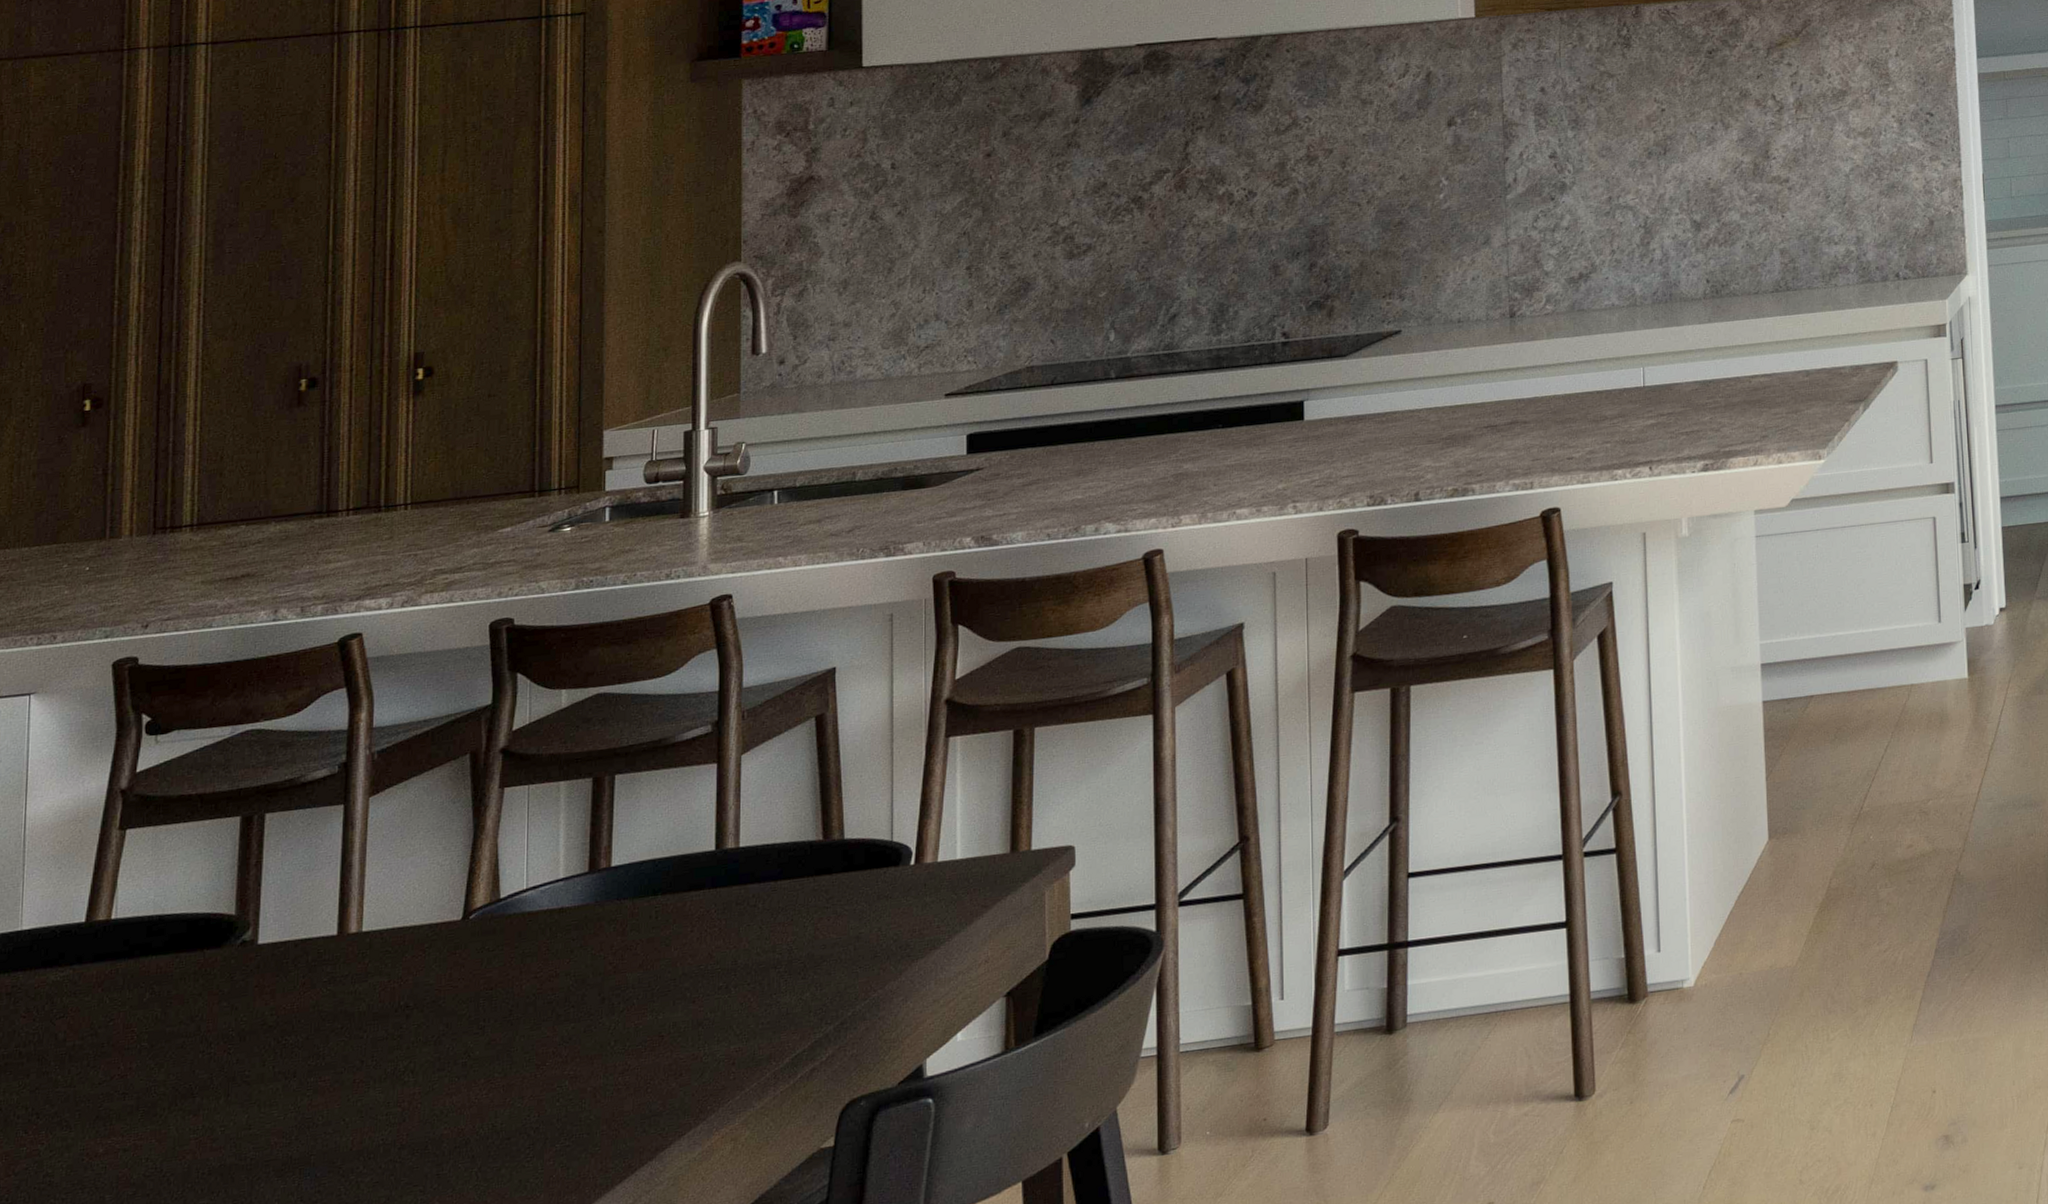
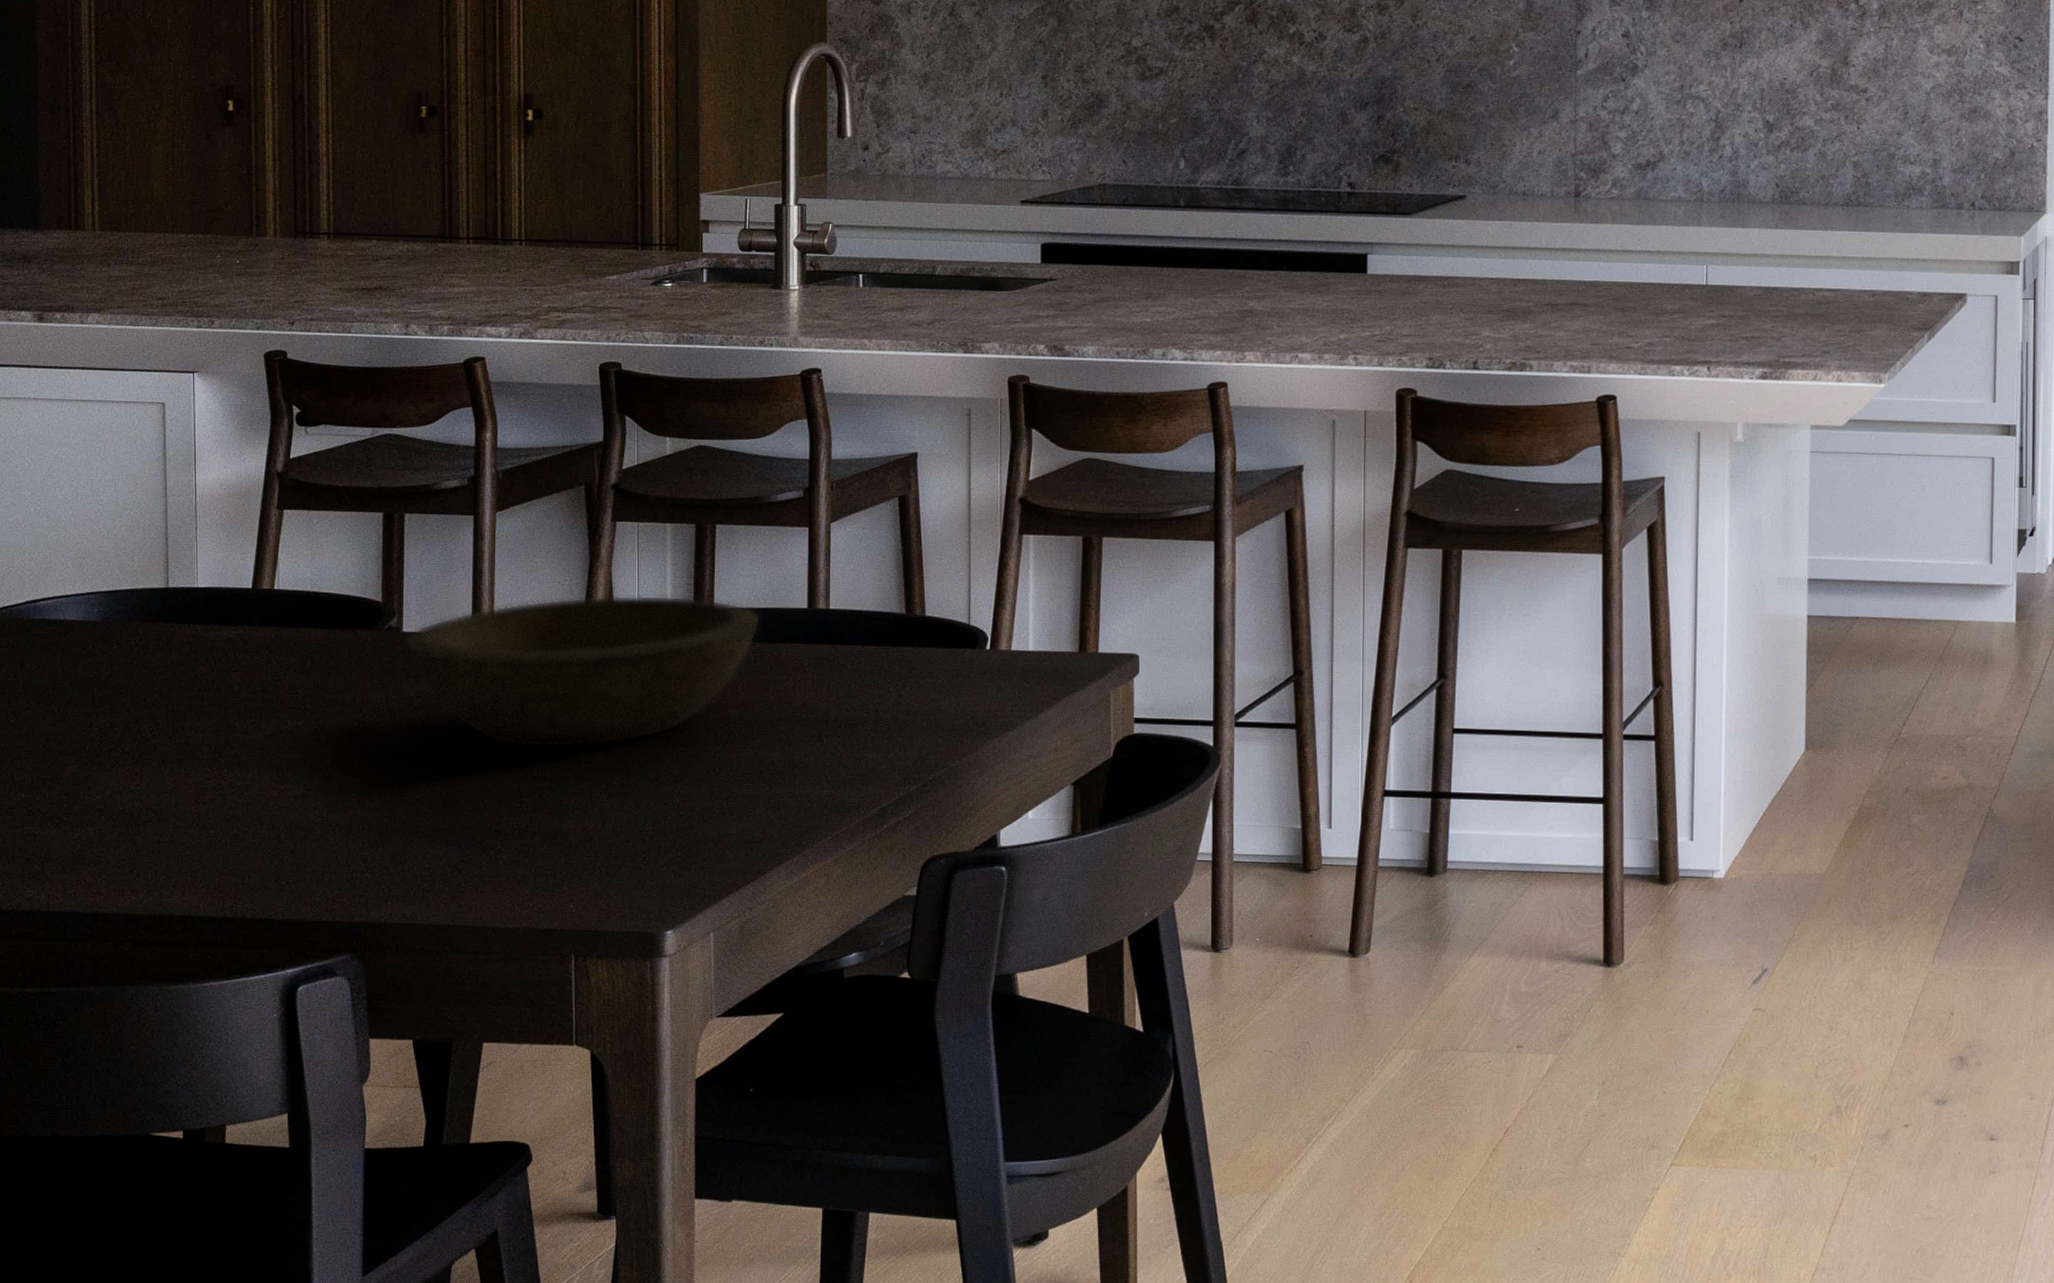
bowl: none [260,855,664,1053] -> present [405,595,761,748]

